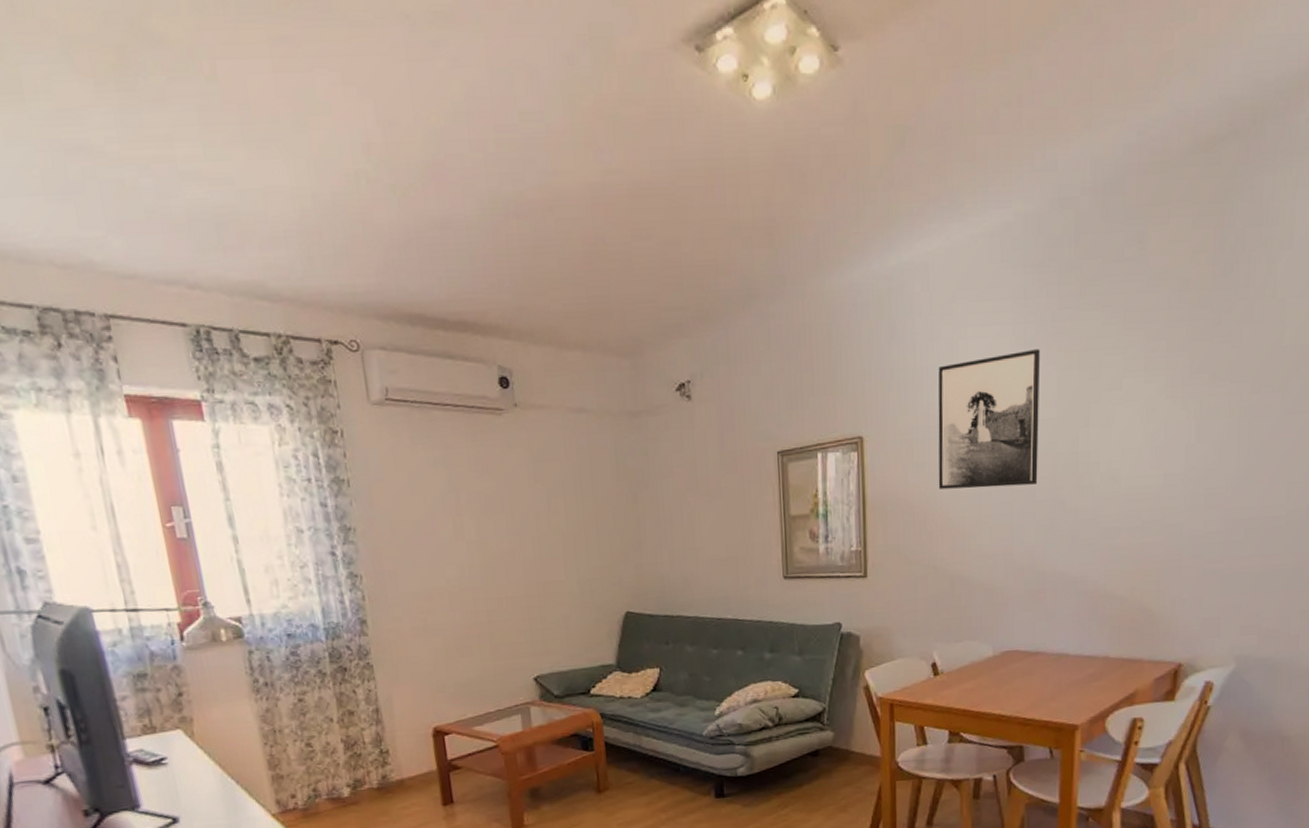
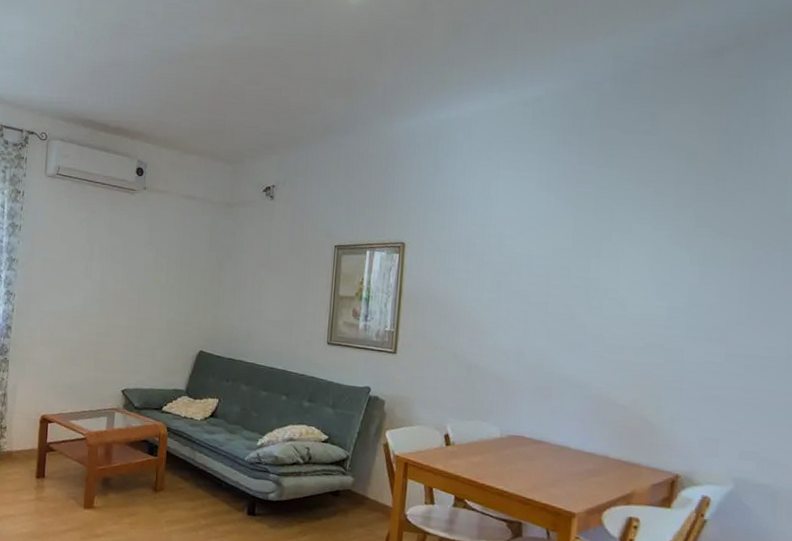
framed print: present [938,349,1040,489] -> none [464,192,561,299]

